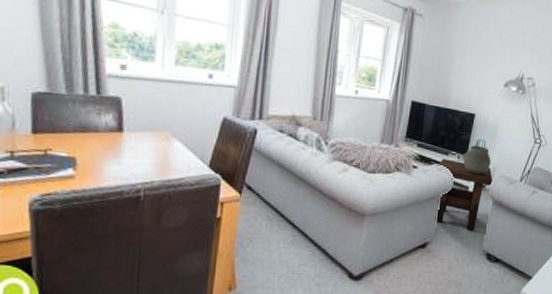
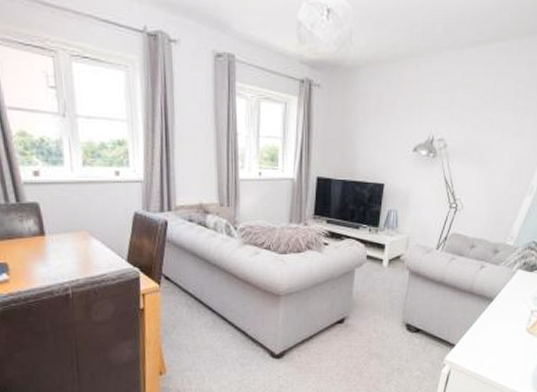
side table: present [434,159,493,231] -> none [349,233,407,303]
ceramic pot: present [463,145,491,175] -> none [374,217,404,246]

